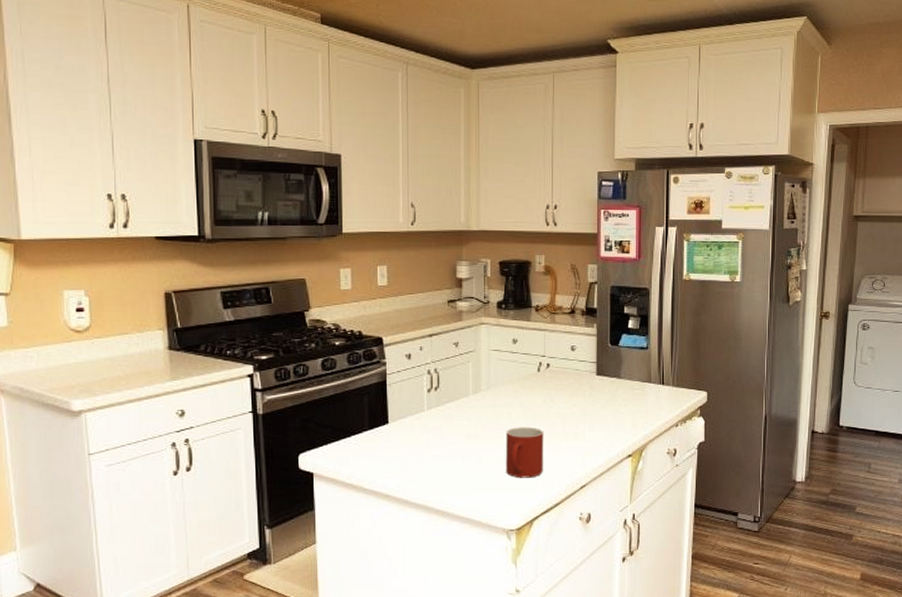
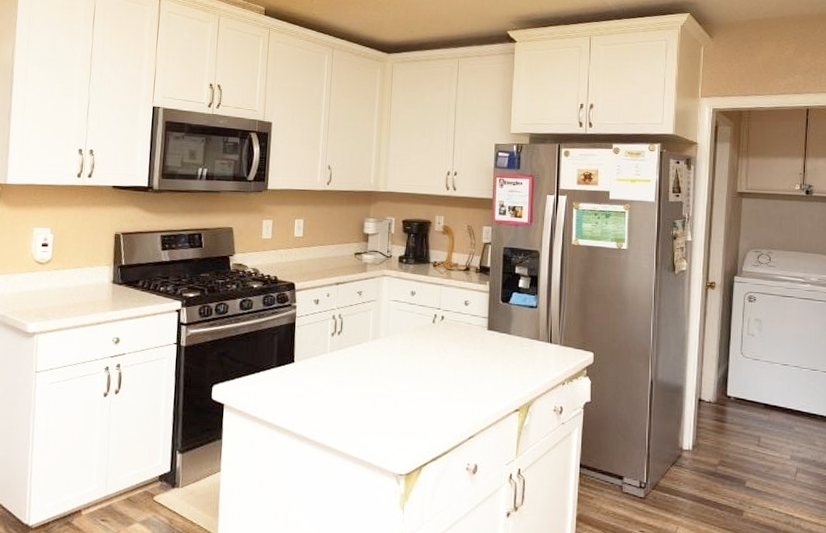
mug: present [506,427,544,478] -> none [399,374,436,425]

